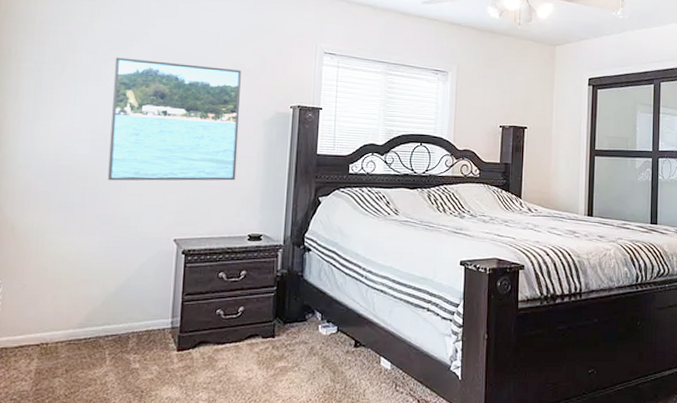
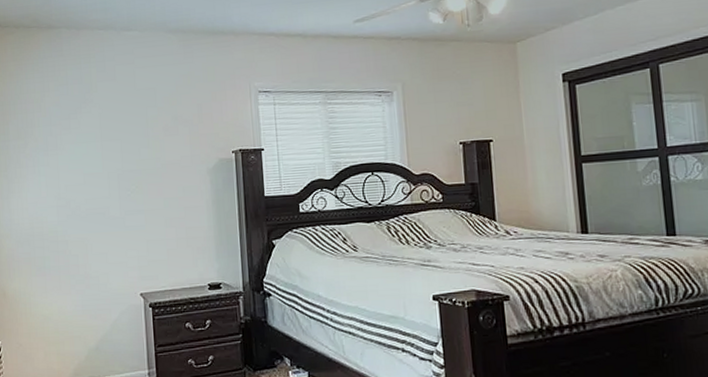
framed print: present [107,57,241,181] -> none [67,121,189,243]

